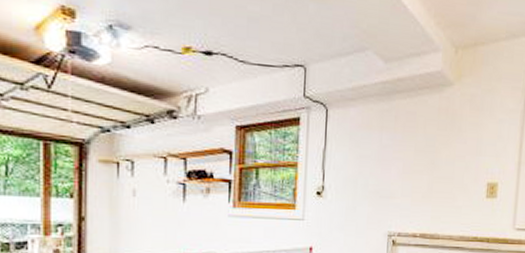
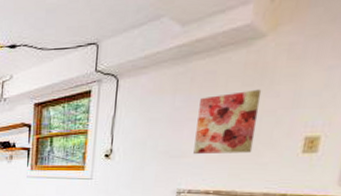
wall art: none [401,134,453,197] -> present [193,89,262,155]

